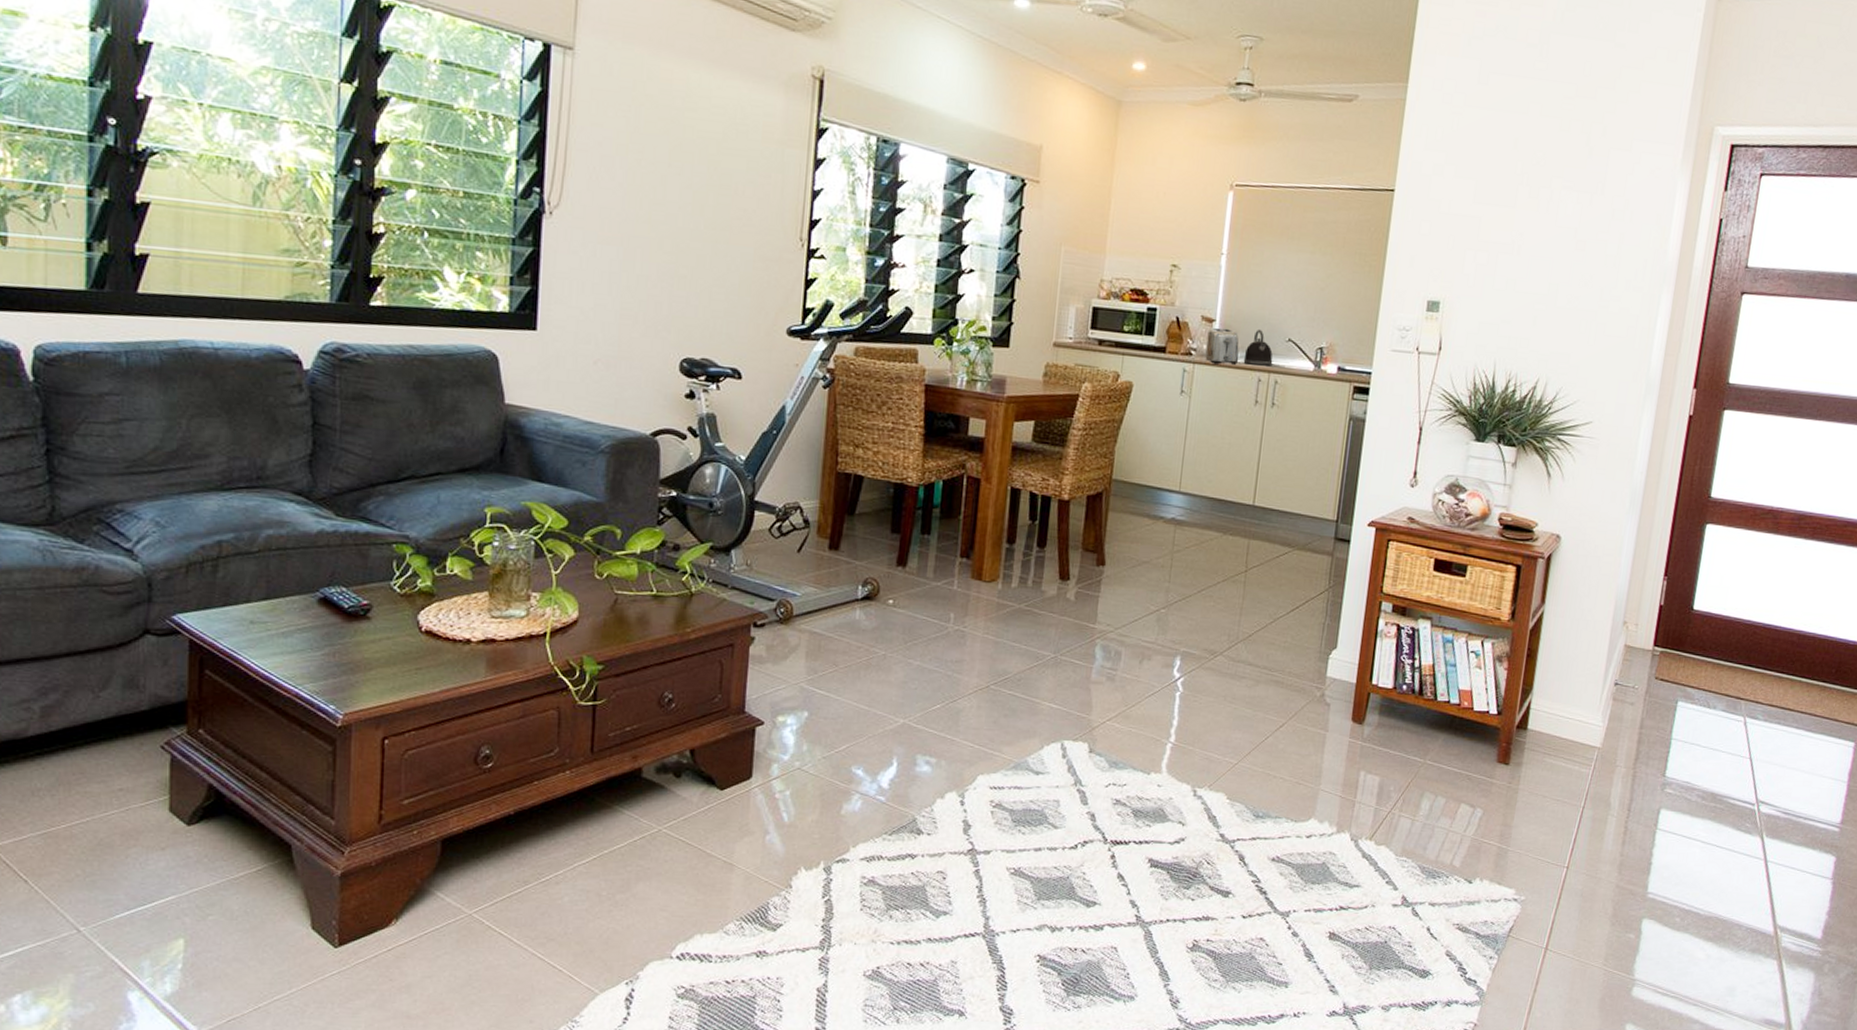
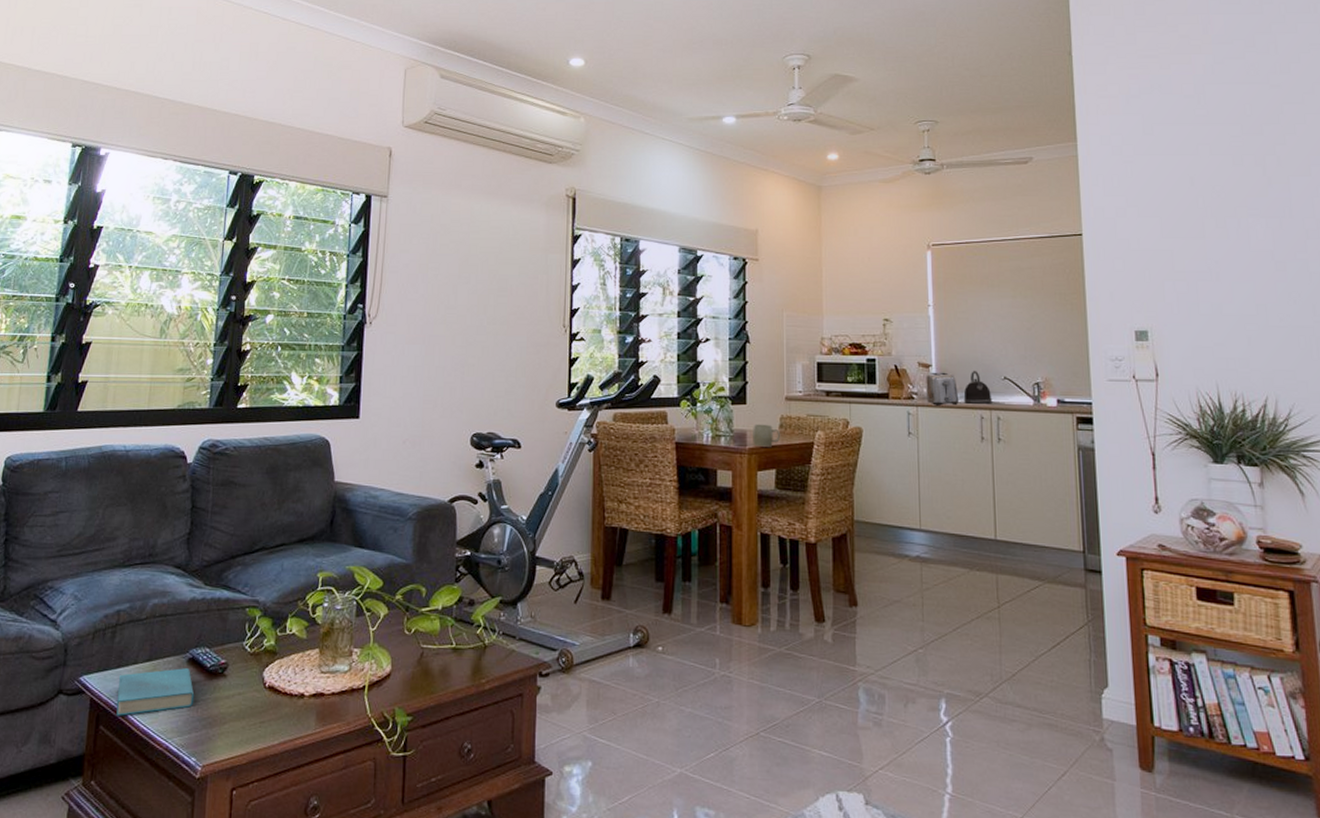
book: none [225,608,330,660] -> present [116,668,195,716]
mug: none [1012,370,1044,398] -> present [753,424,781,448]

